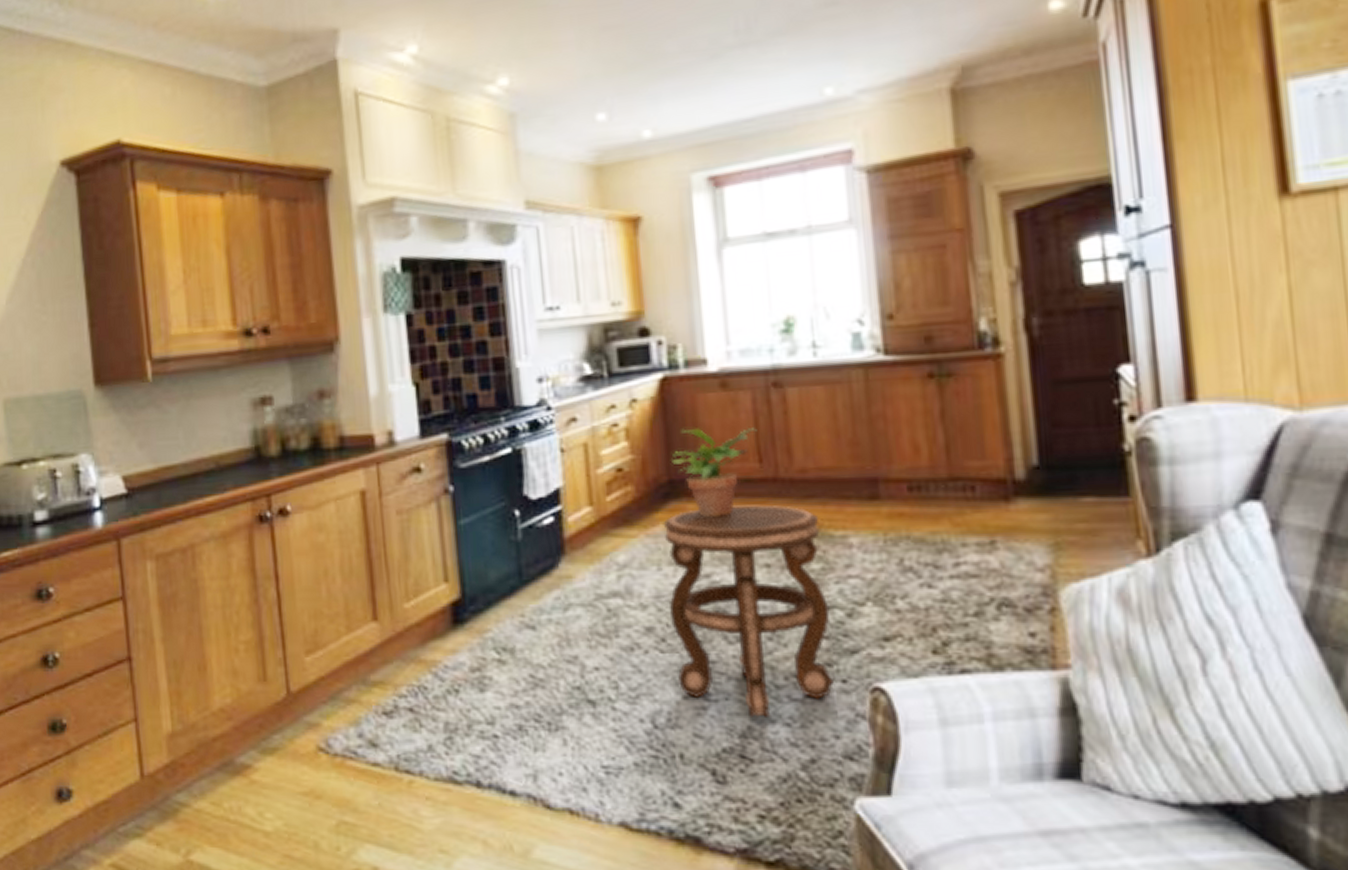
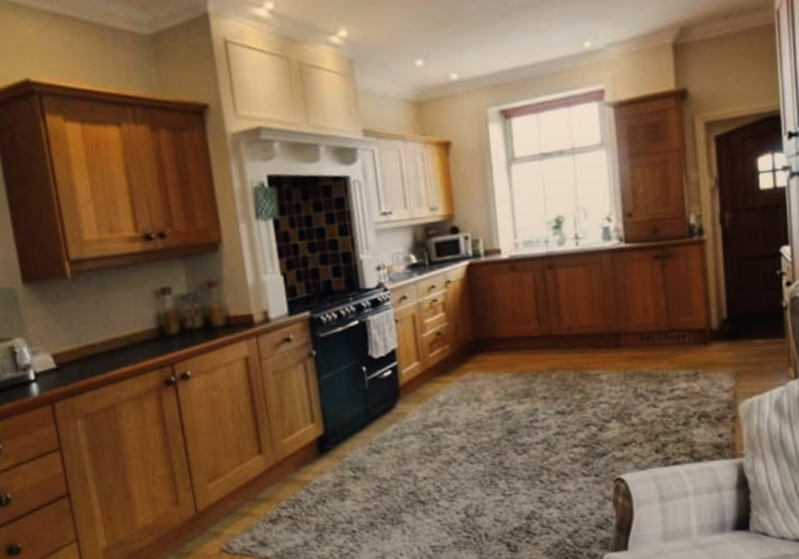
side table: present [663,504,834,717] -> none [470,354,590,505]
potted plant: present [671,428,757,517] -> none [476,299,537,365]

